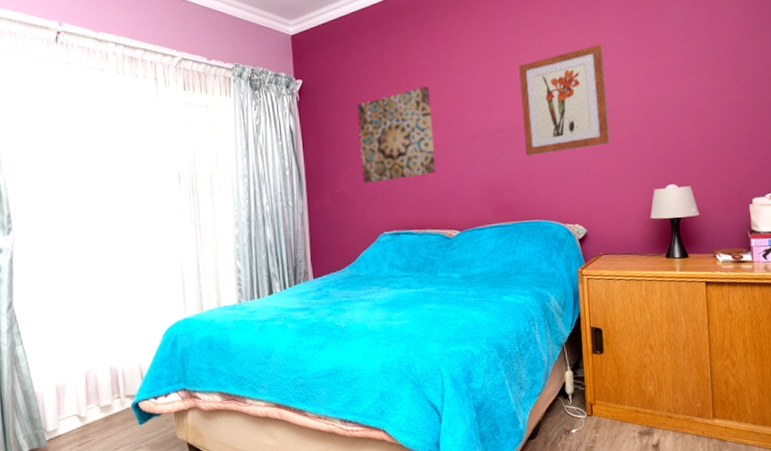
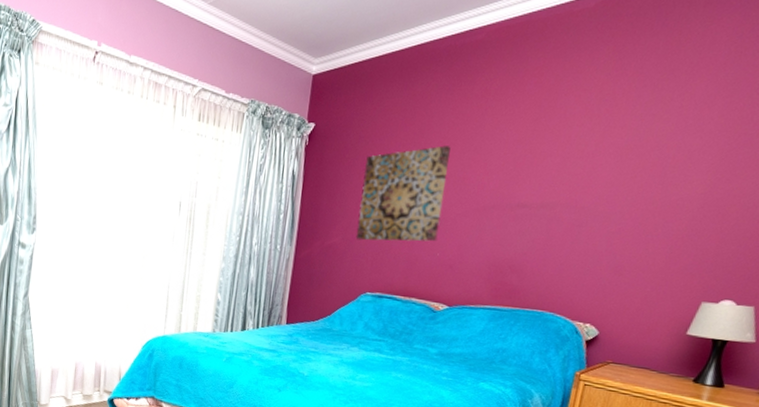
wall art: present [519,44,610,157] -> none [546,118,684,241]

